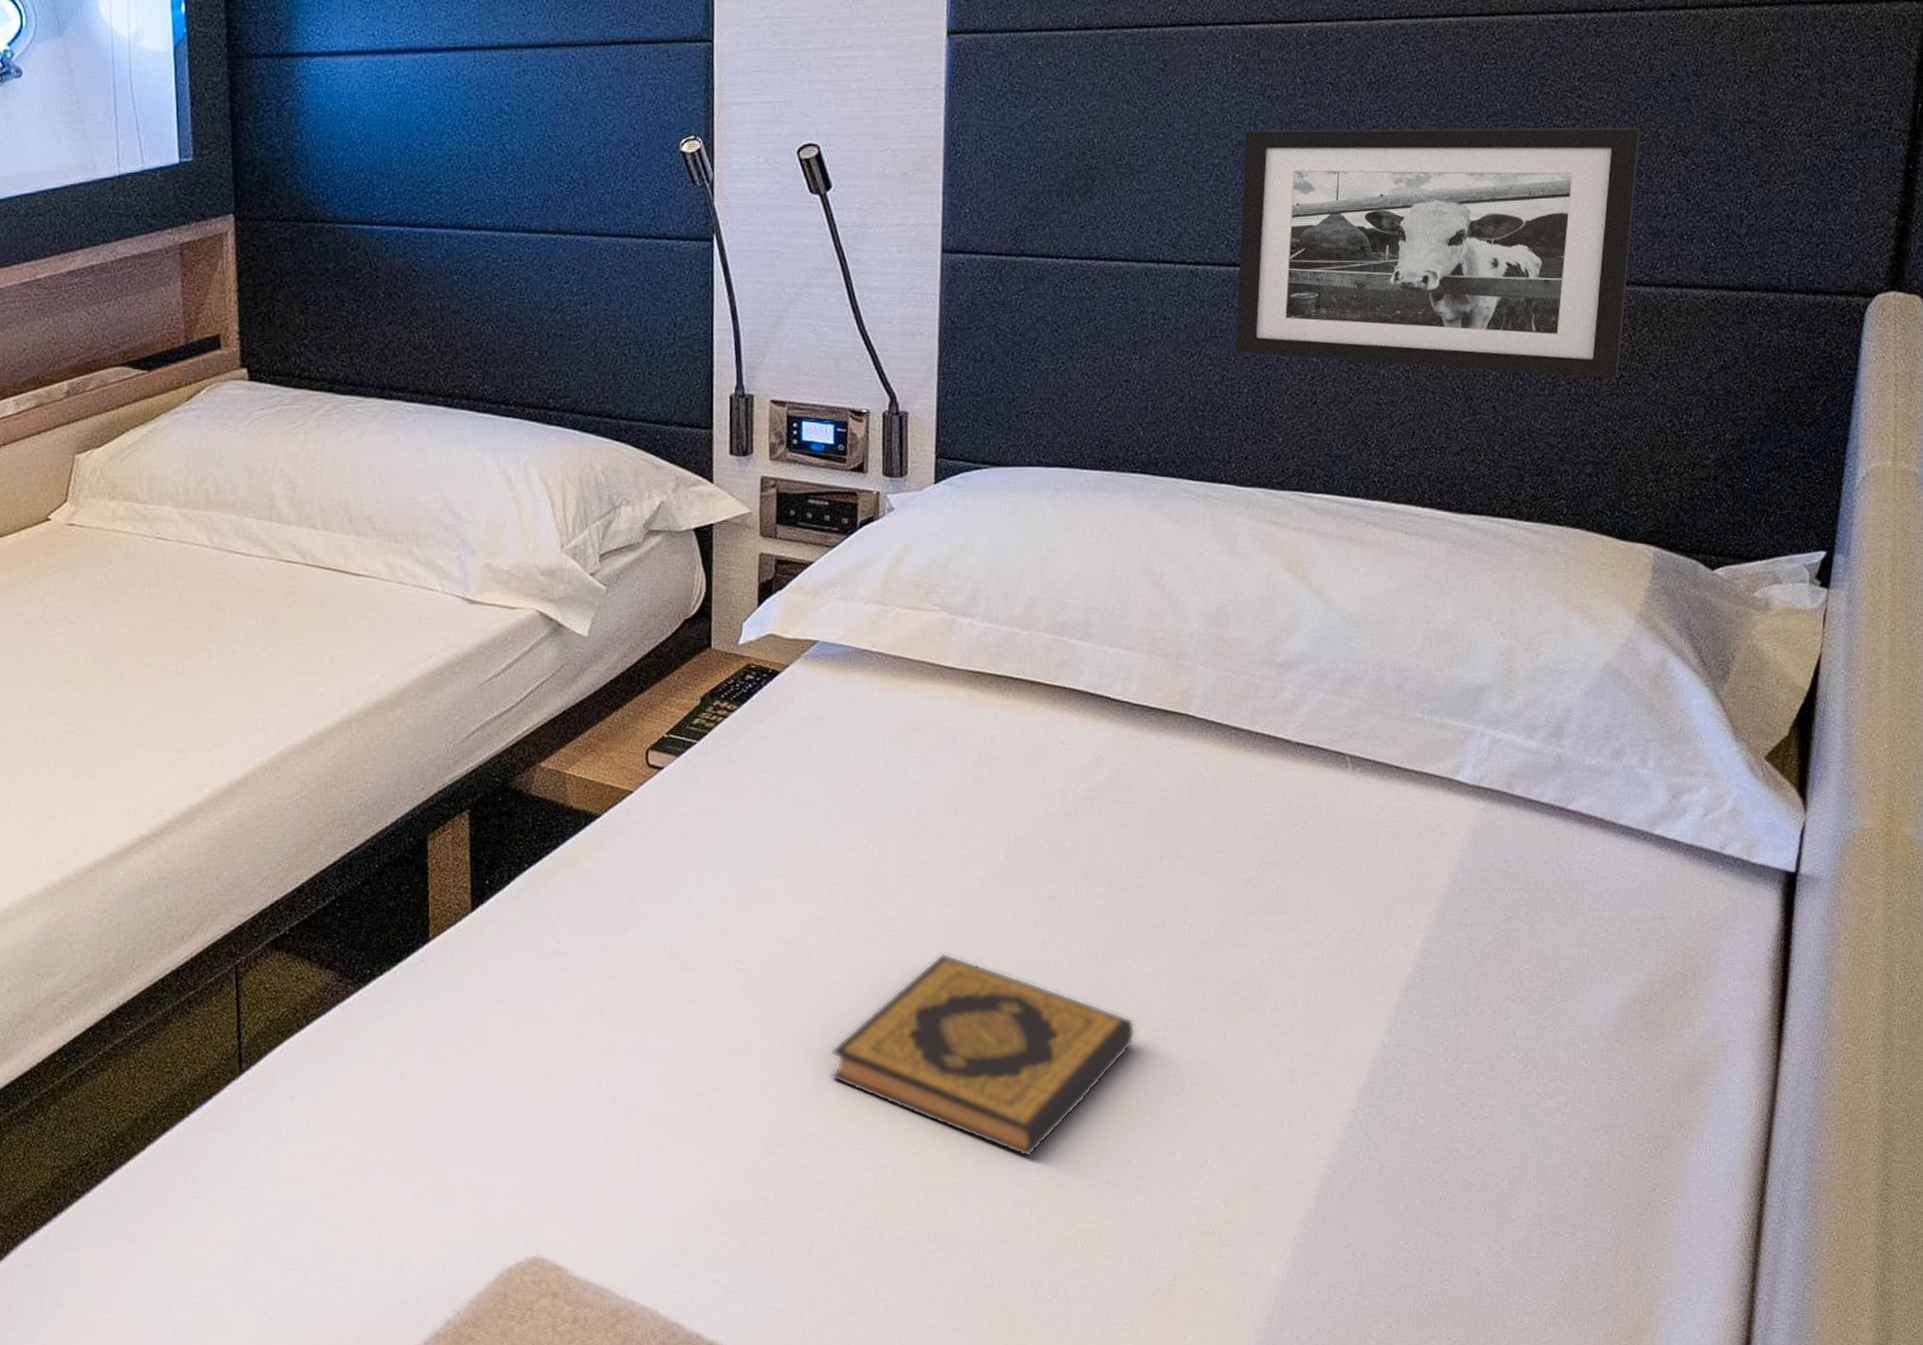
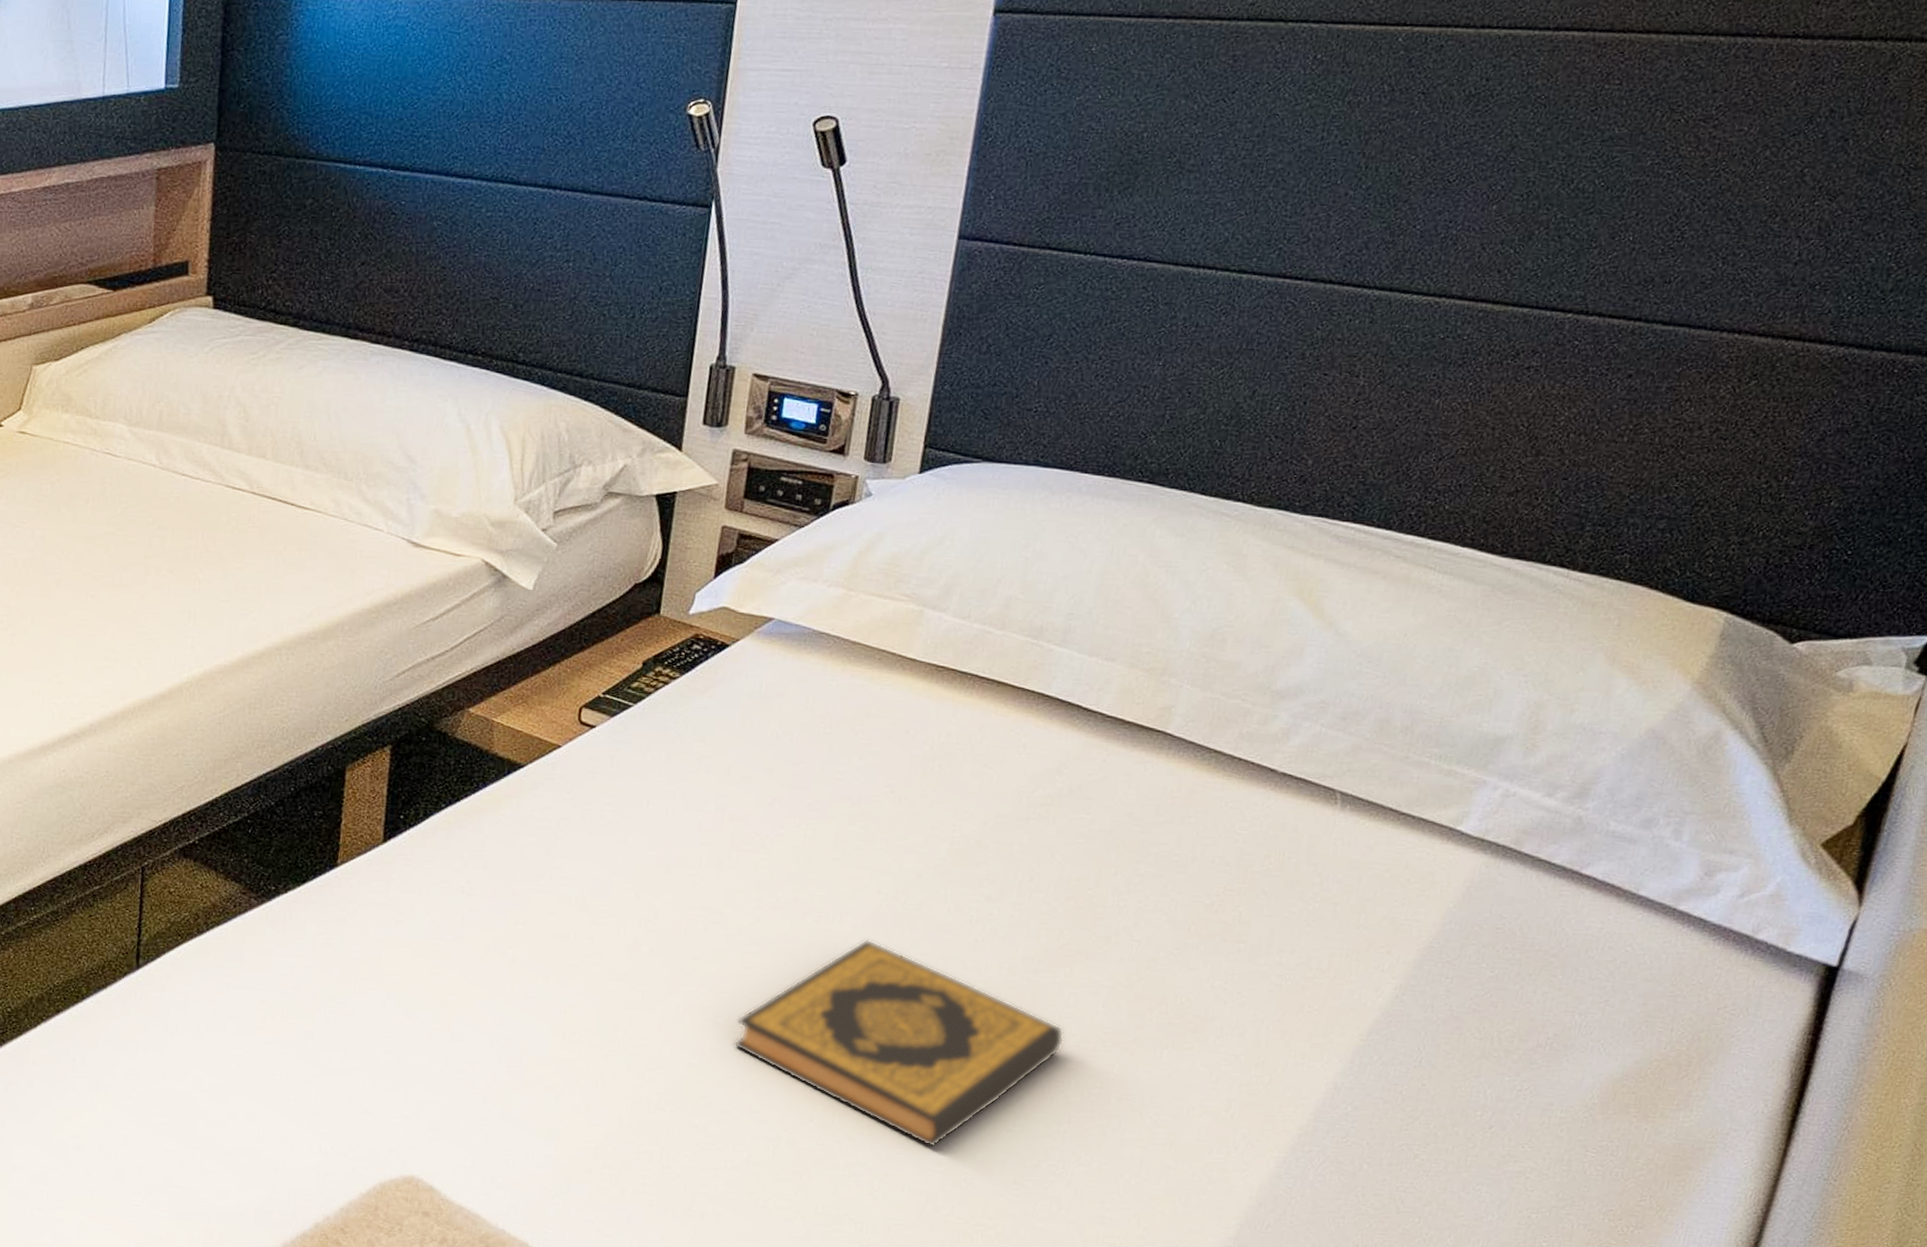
picture frame: present [1235,127,1640,379] -> none [1272,135,1783,432]

